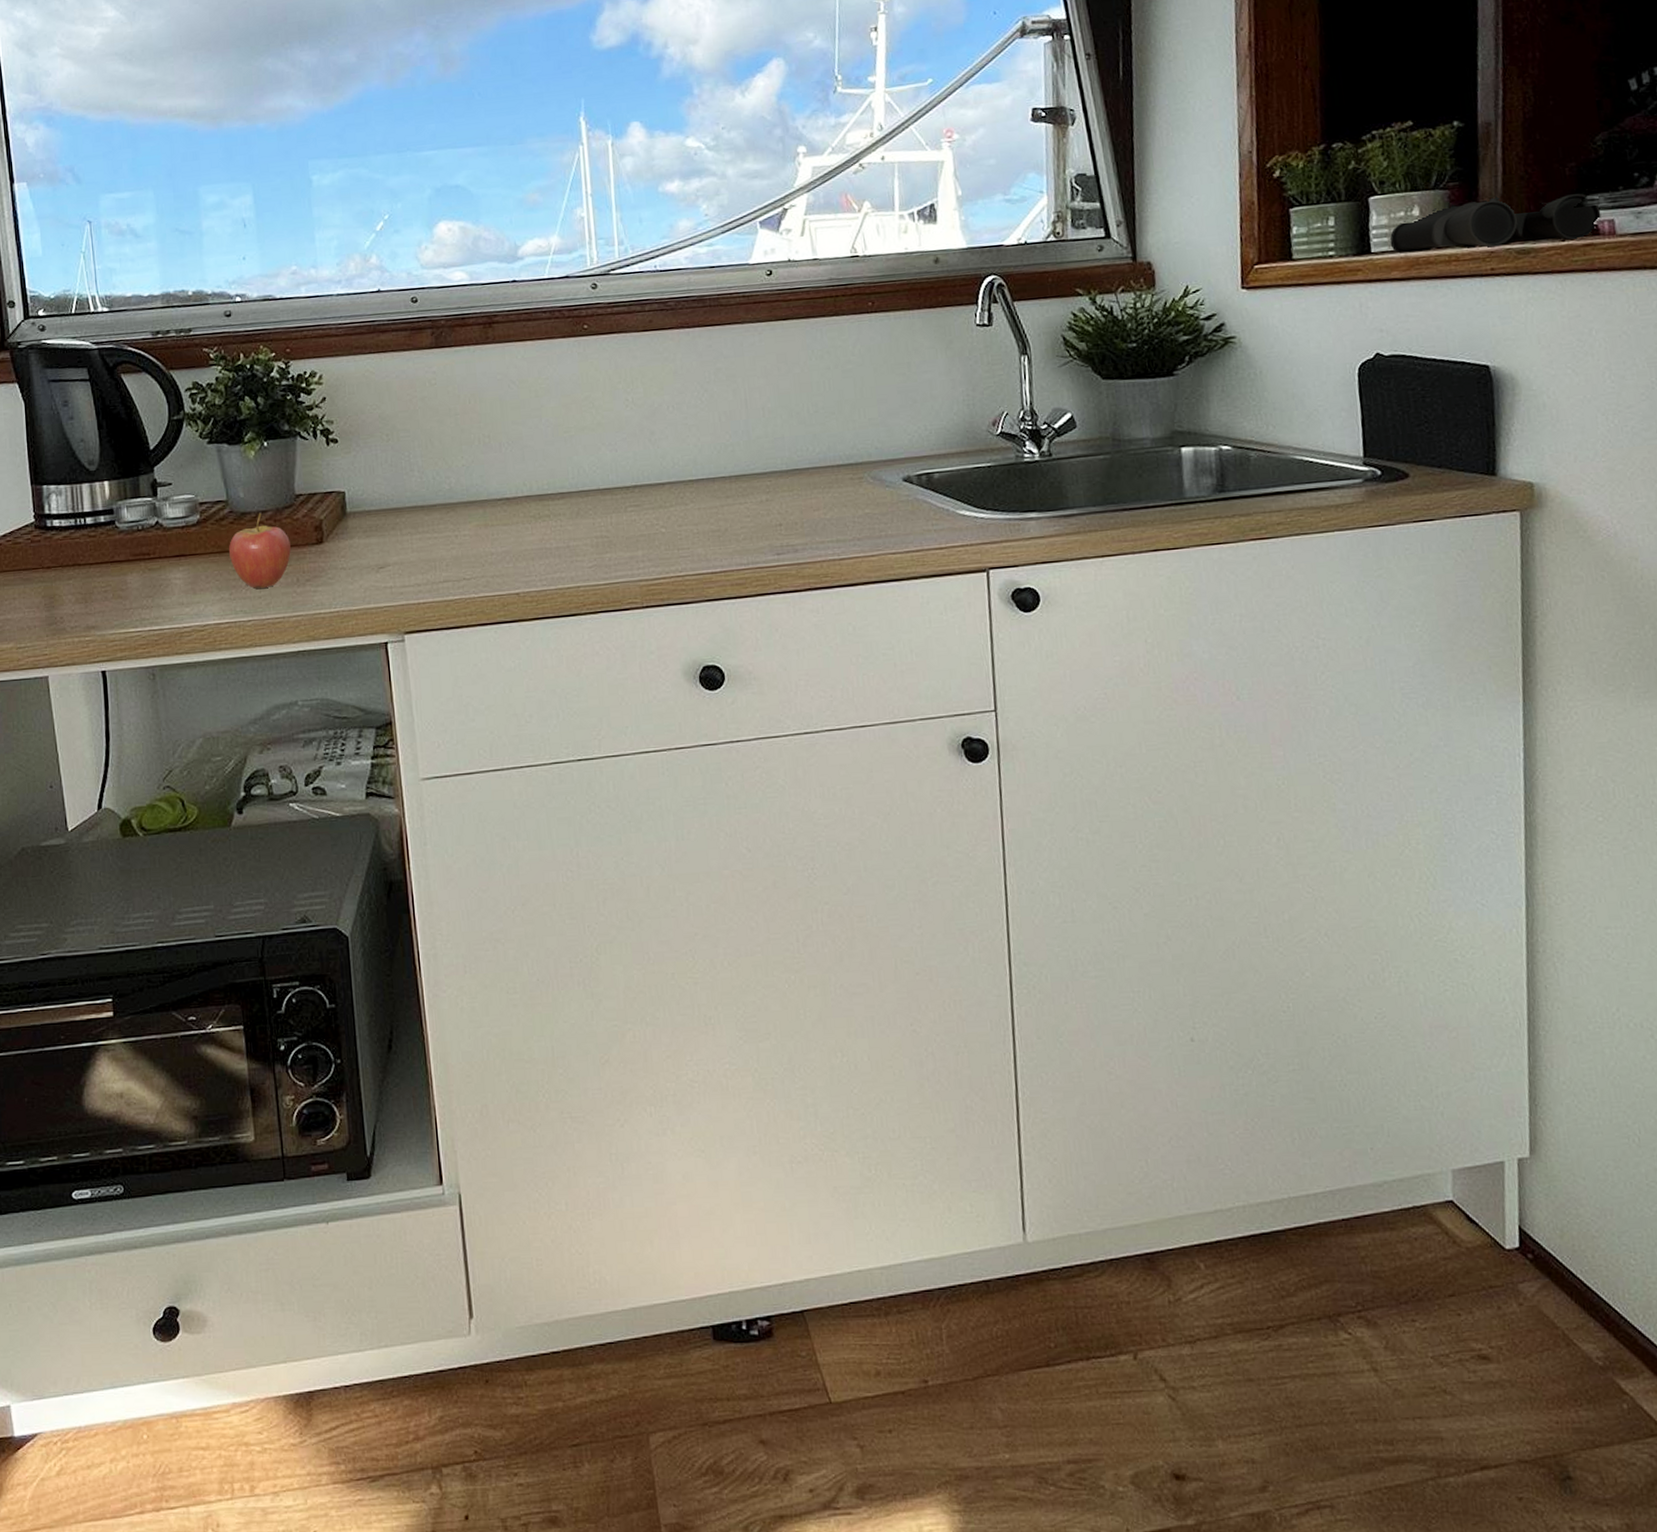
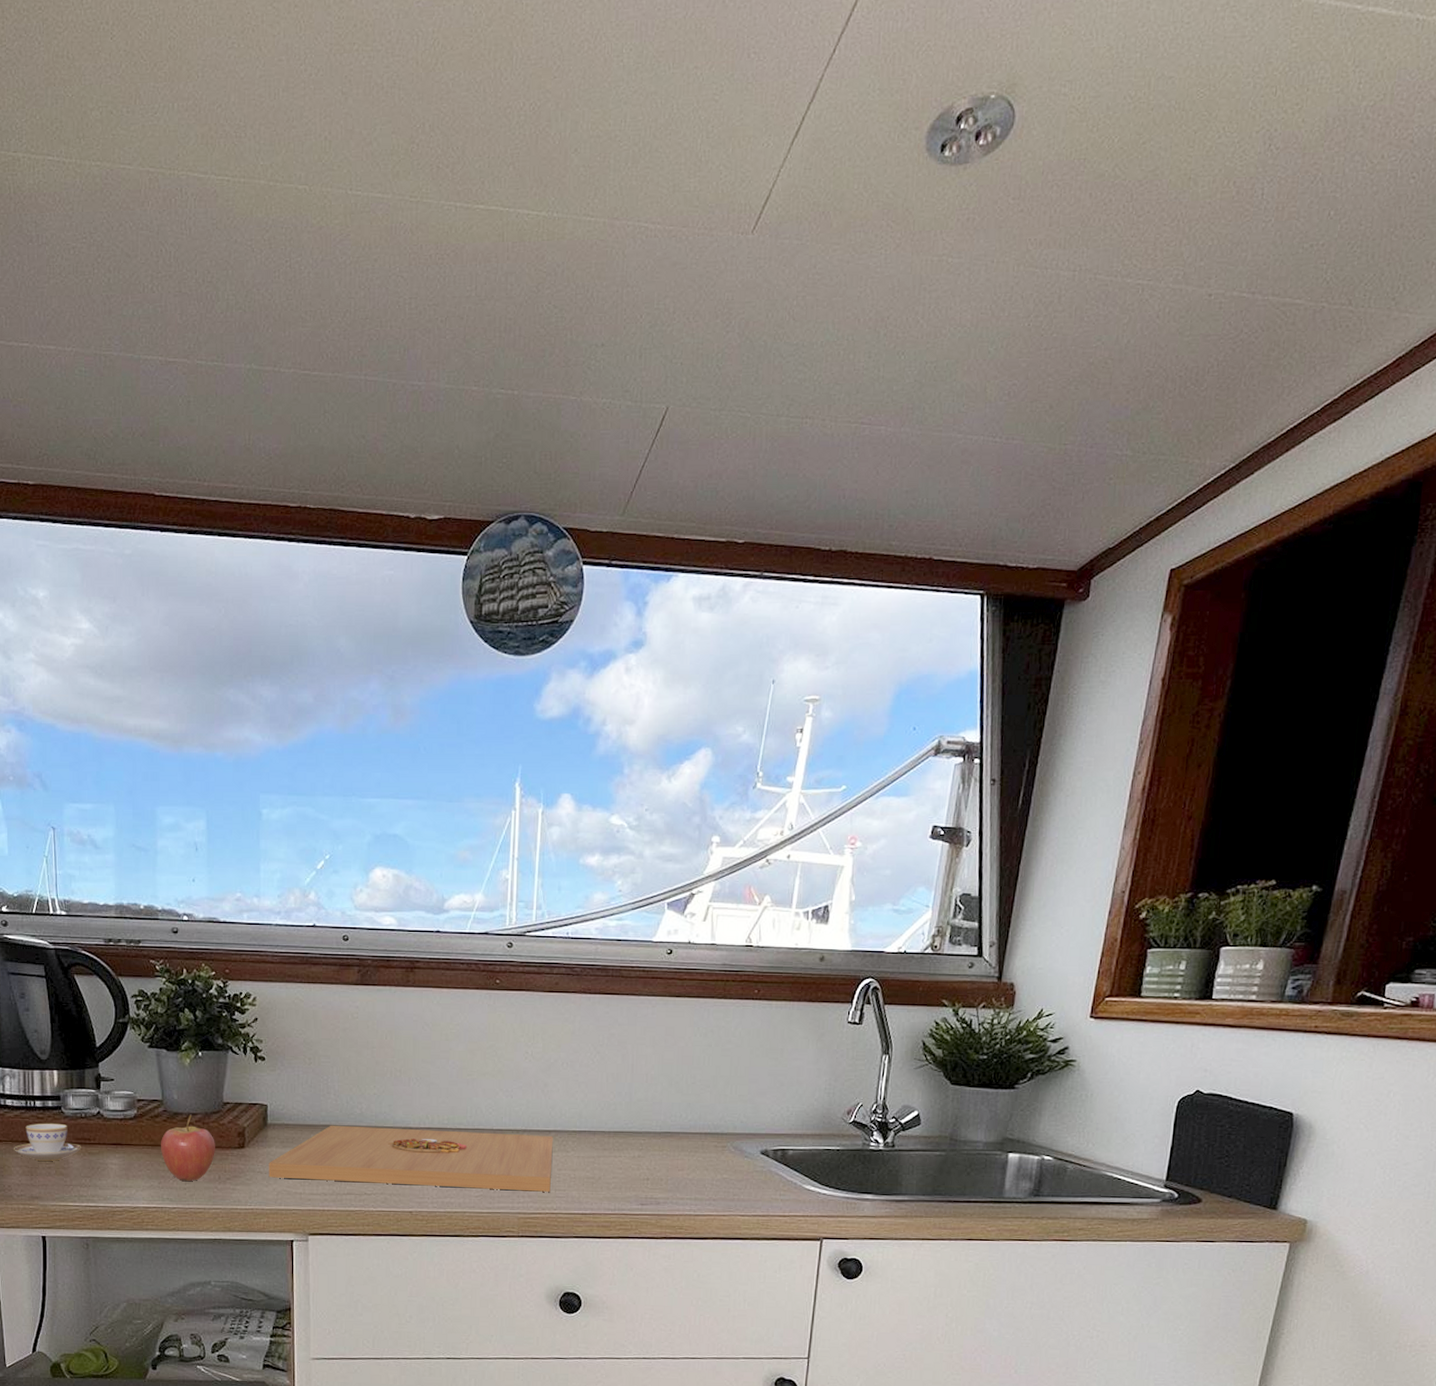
teacup: none [63,539,141,586] -> present [13,1123,82,1162]
platter: none [352,488,673,574] -> present [268,1125,553,1192]
binoculars: present [1389,193,1601,253] -> none [1230,961,1425,1009]

